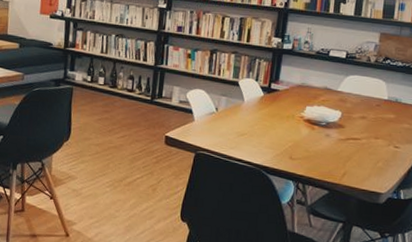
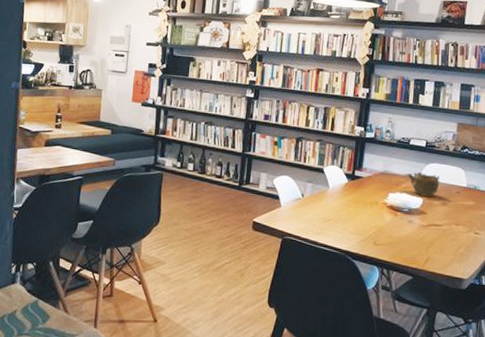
teapot: none [326,84,360,109] -> present [407,172,440,196]

